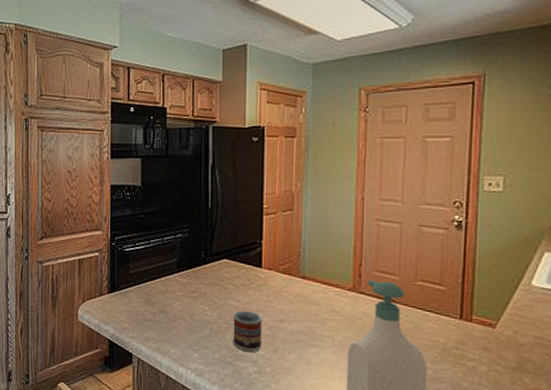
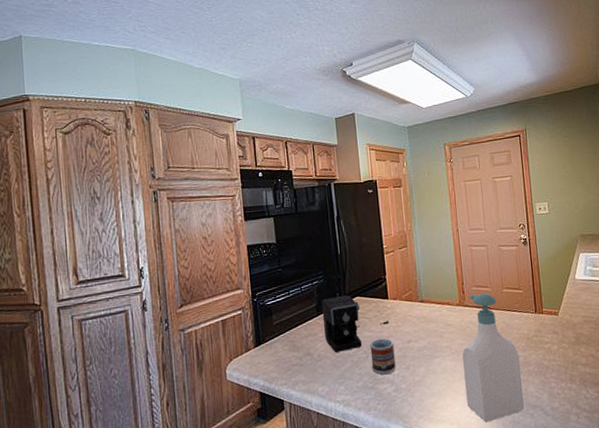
coffee maker: none [183,254,260,317] -> present [321,294,390,352]

